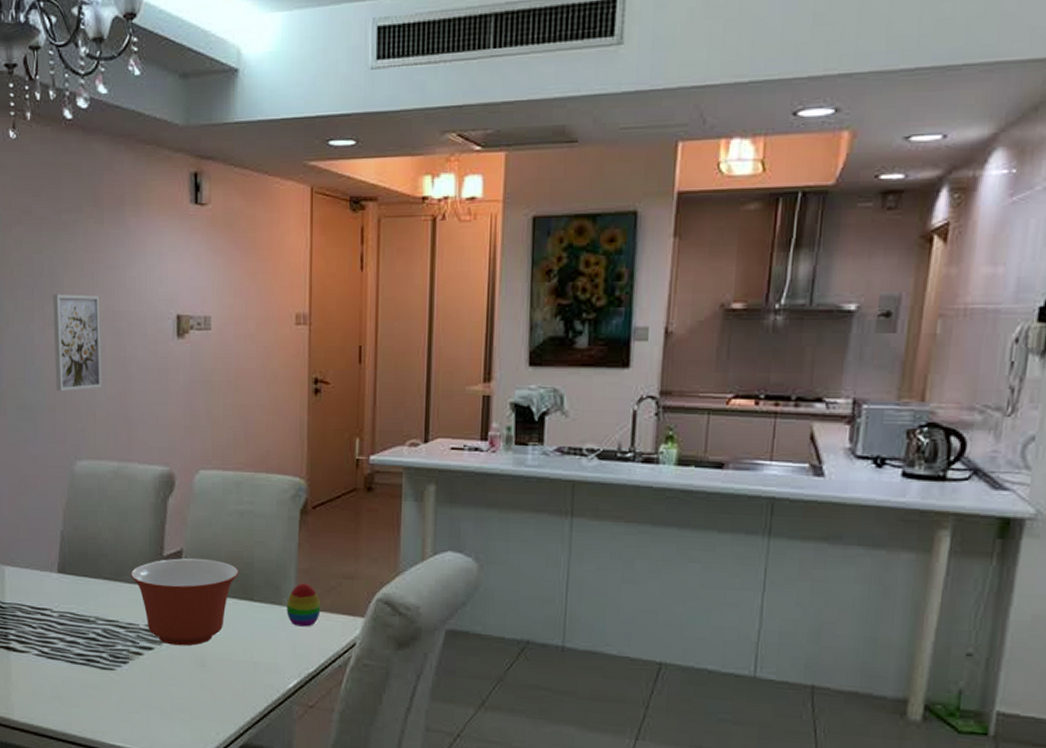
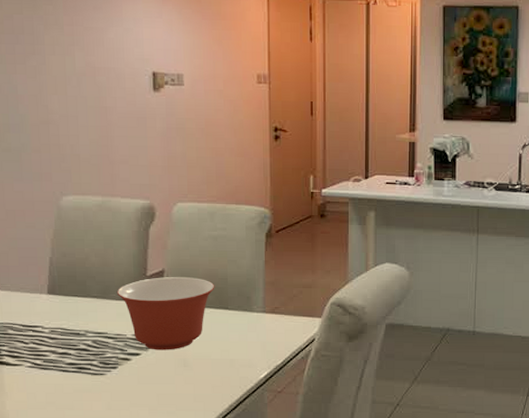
wall art: present [53,294,102,391] -> none [34,50,85,135]
decorative egg: present [286,583,321,627] -> none [256,293,285,328]

